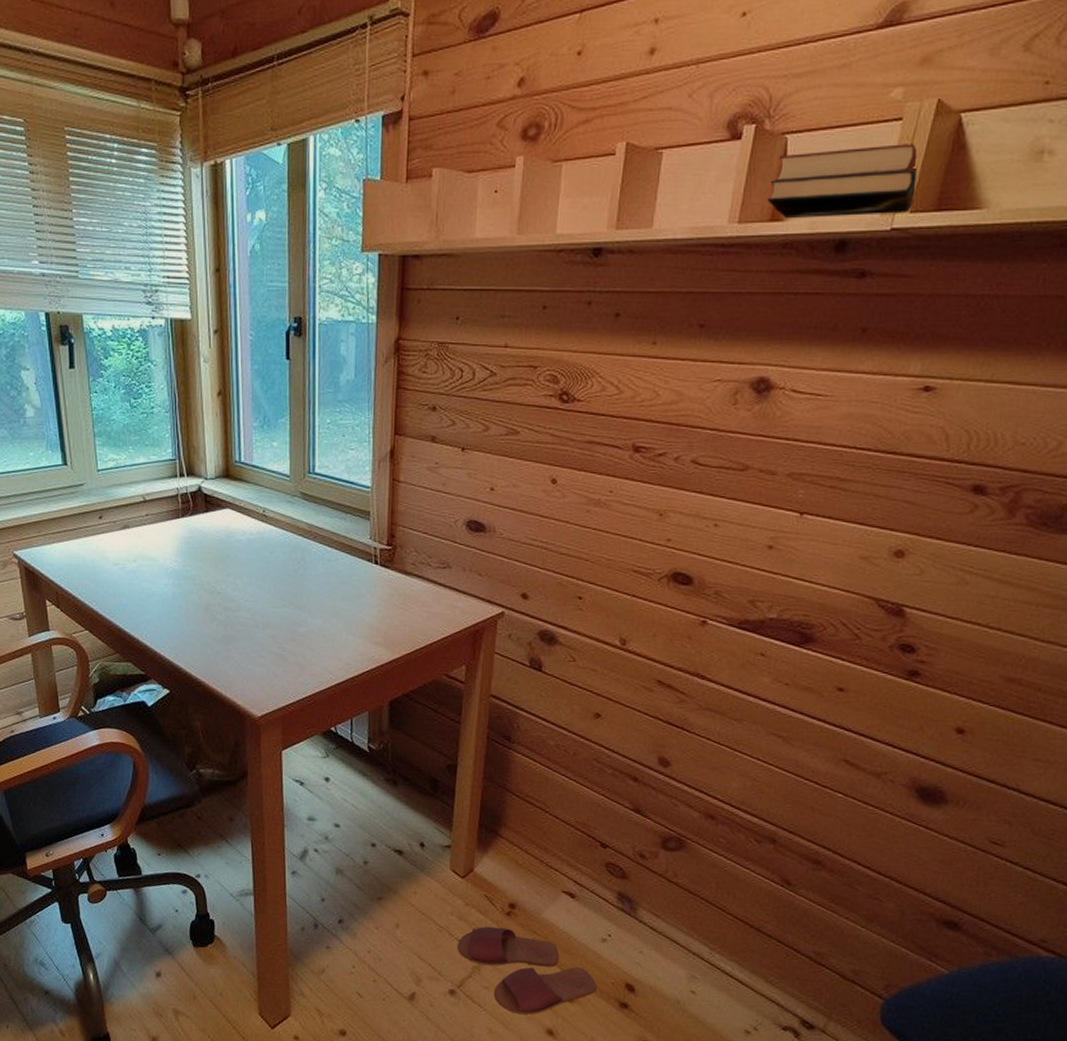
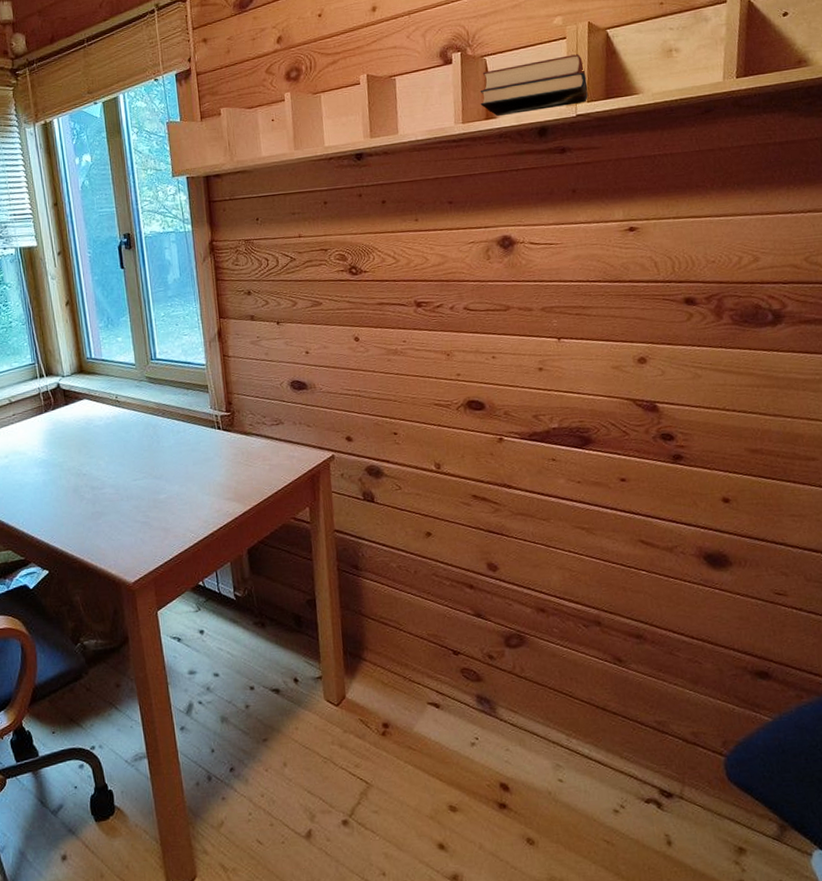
slippers: present [458,926,597,1015] -> none [343,748,475,833]

